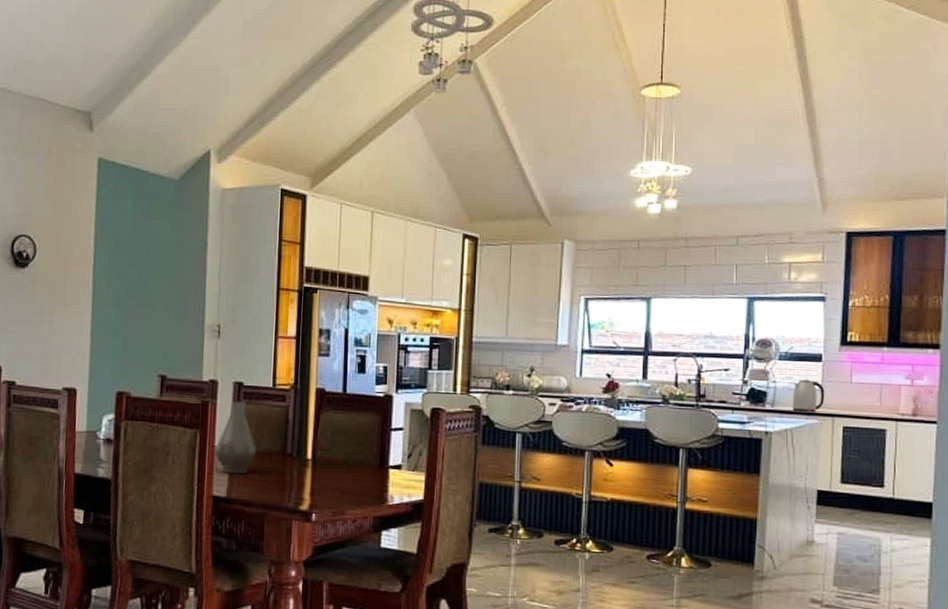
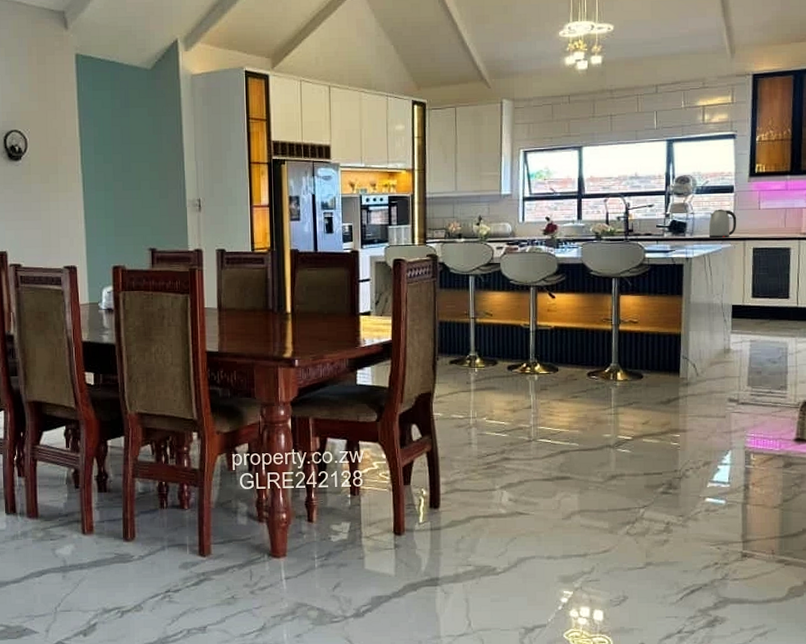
vase: present [215,401,257,475] -> none [204,267,242,331]

